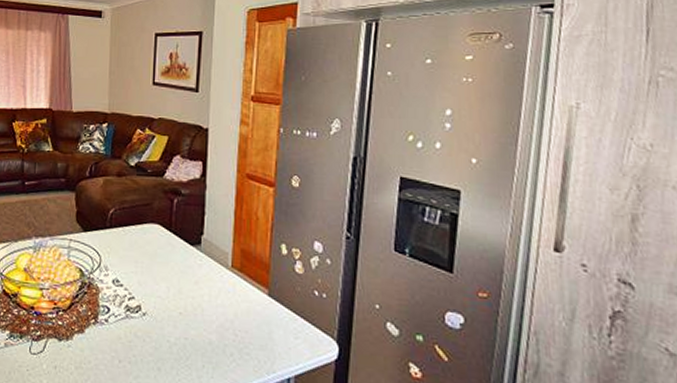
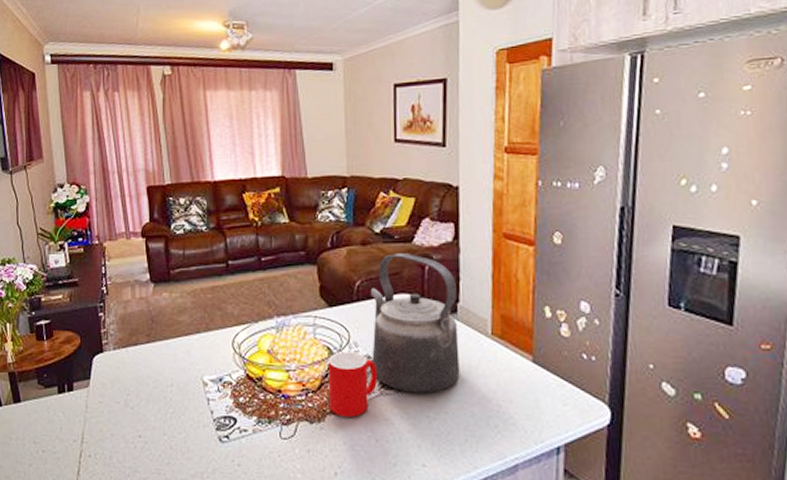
cup: none [77,274,124,337] -> present [327,352,377,417]
kettle: none [120,186,202,319] -> present [370,253,460,393]

